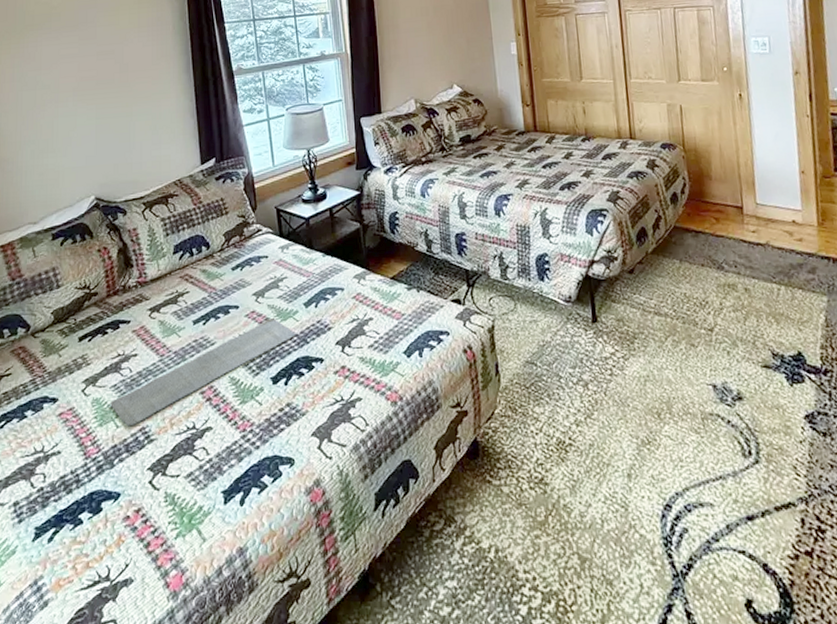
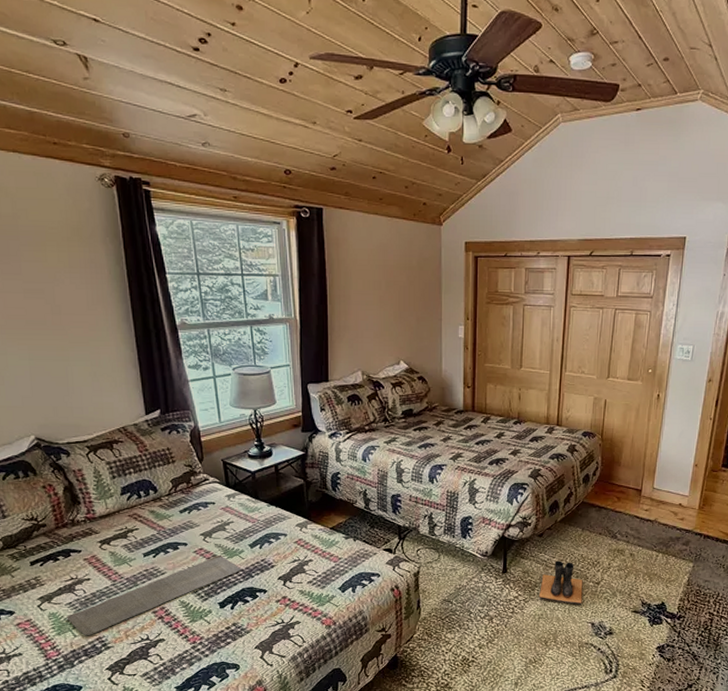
boots: none [640,303,696,360] -> present [538,561,583,605]

